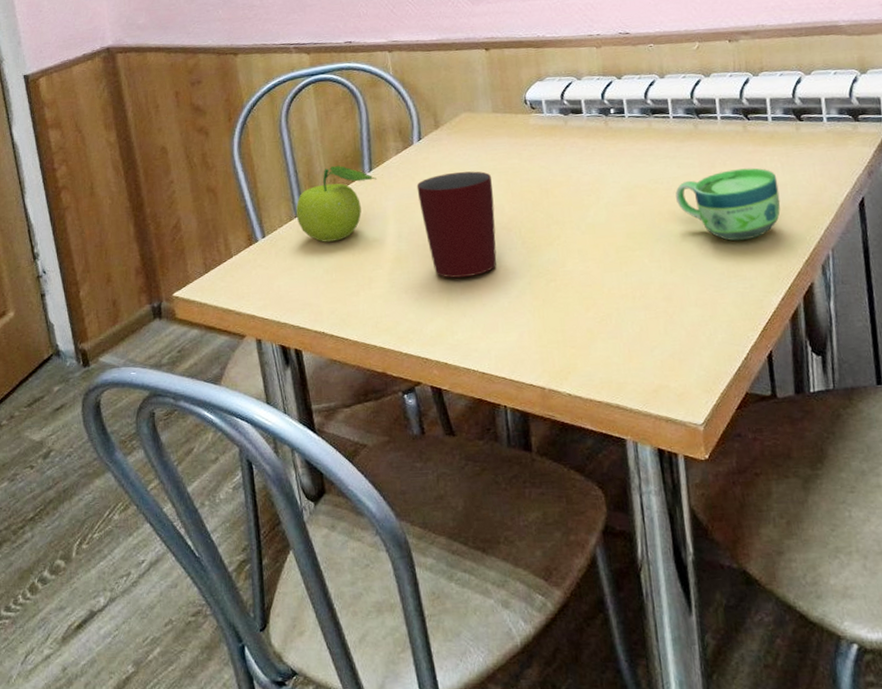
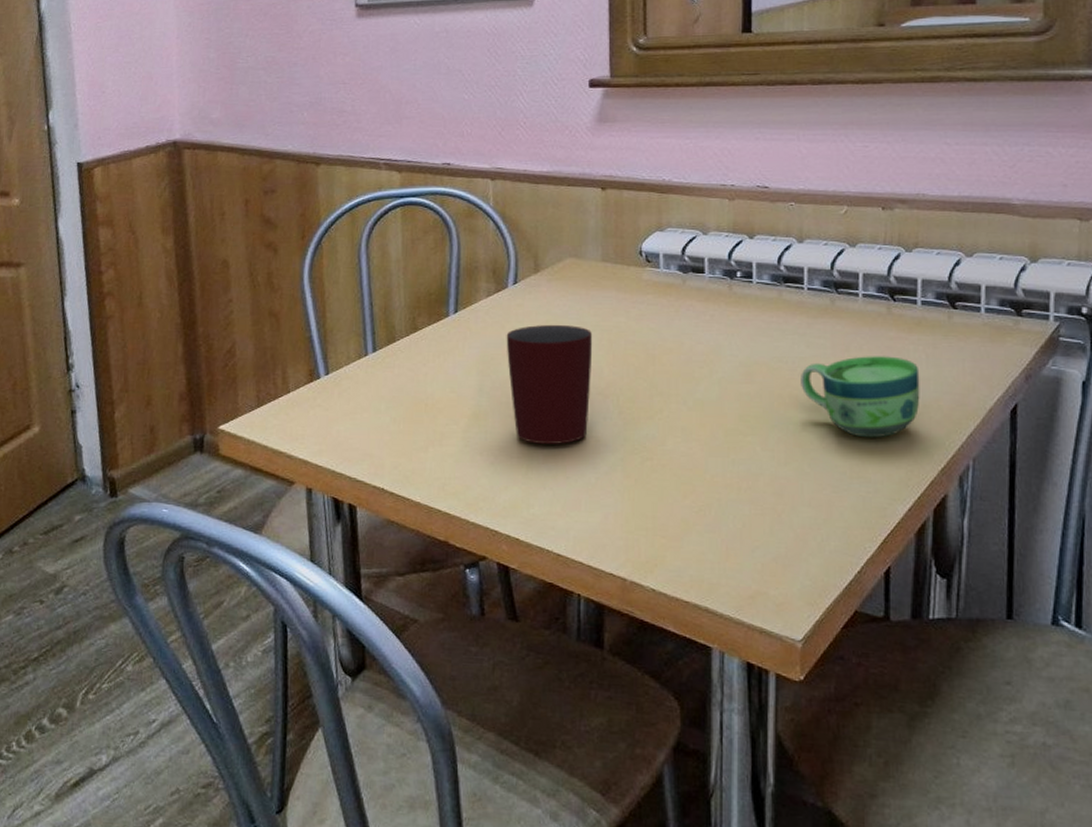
fruit: present [295,165,376,242] -> none [366,302,461,388]

